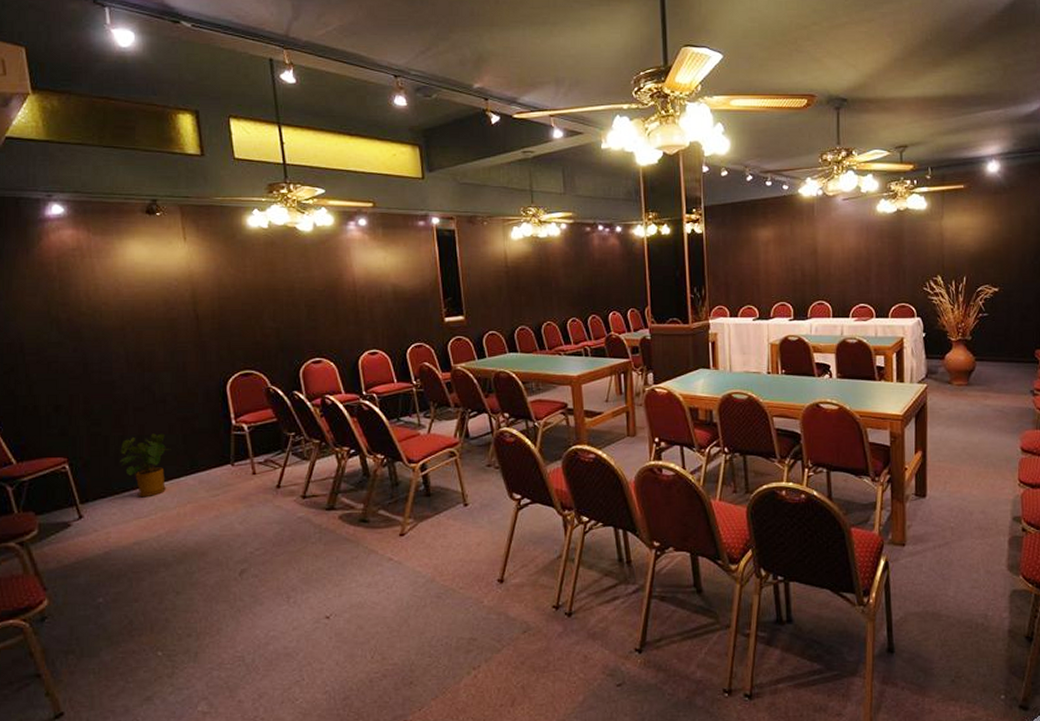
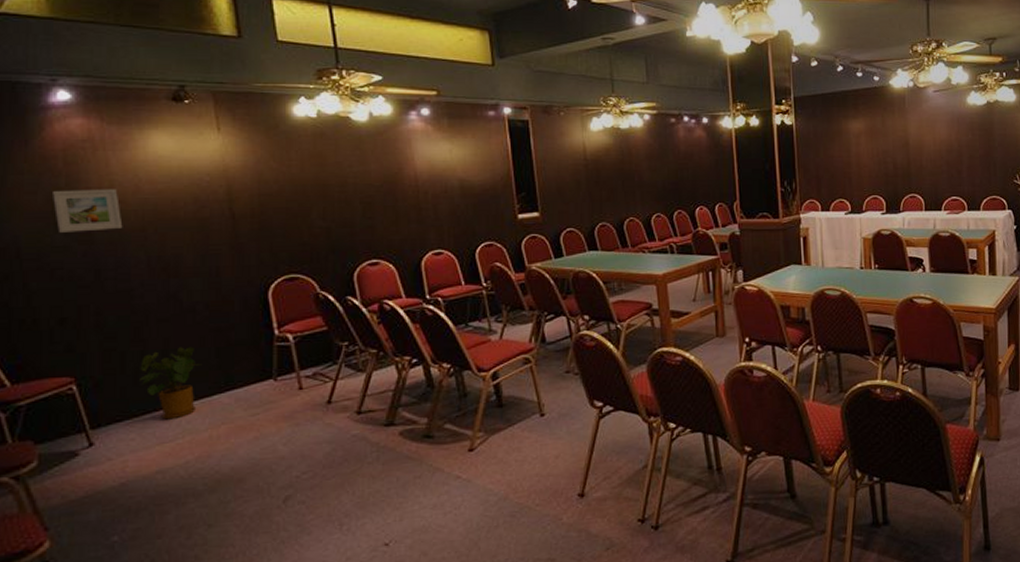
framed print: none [48,292,106,330] -> present [51,189,123,233]

